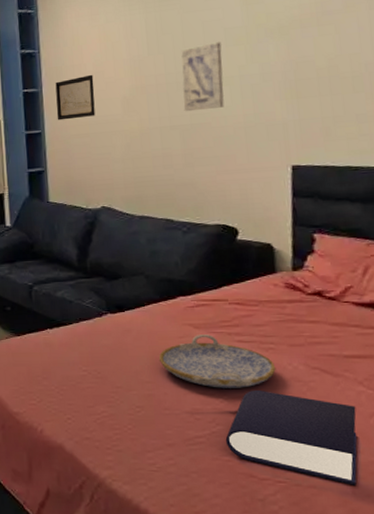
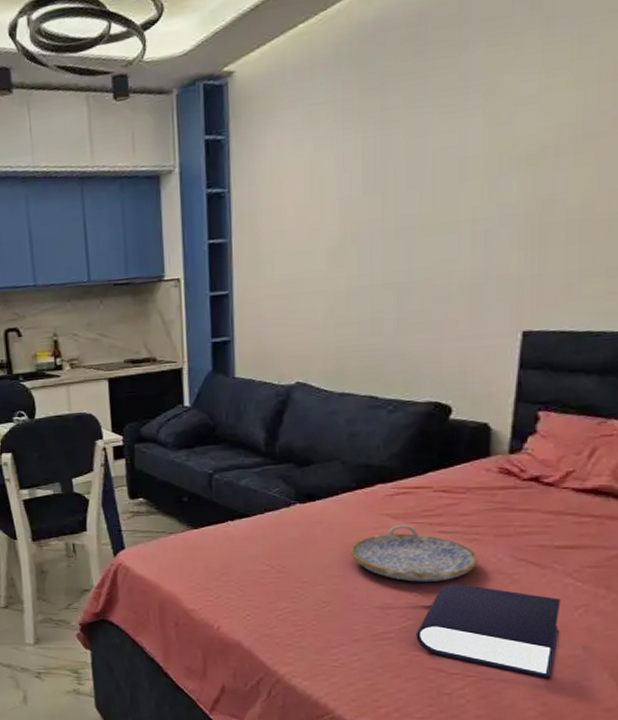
wall art: present [55,74,96,121] -> none [247,219,295,279]
wall art: present [181,42,224,112] -> none [401,176,454,267]

